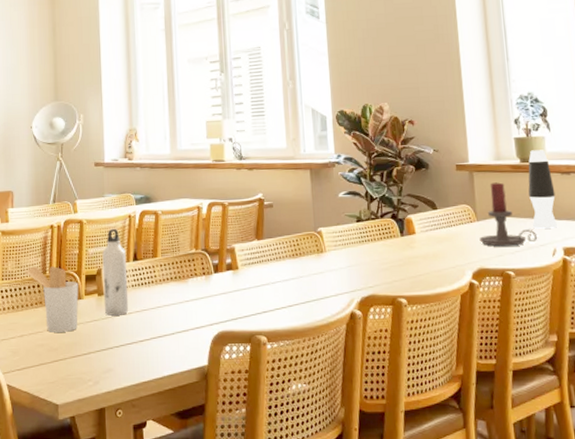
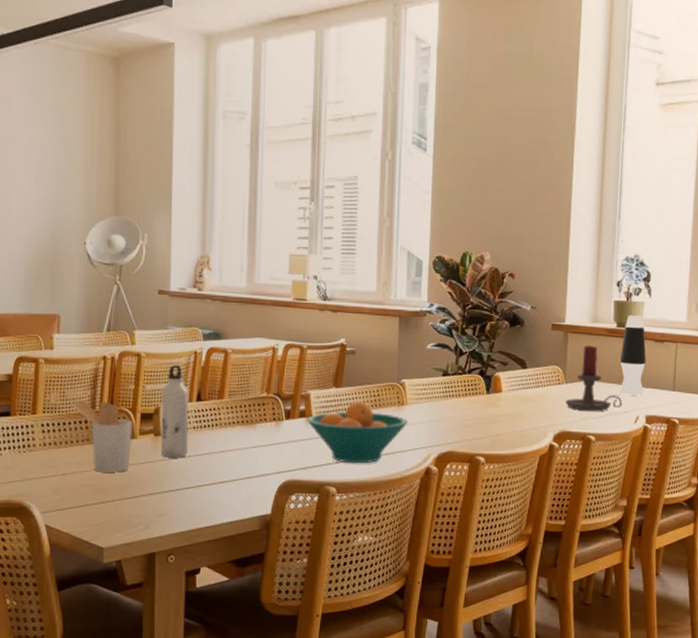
fruit bowl: none [234,251,329,312] -> present [307,401,409,464]

